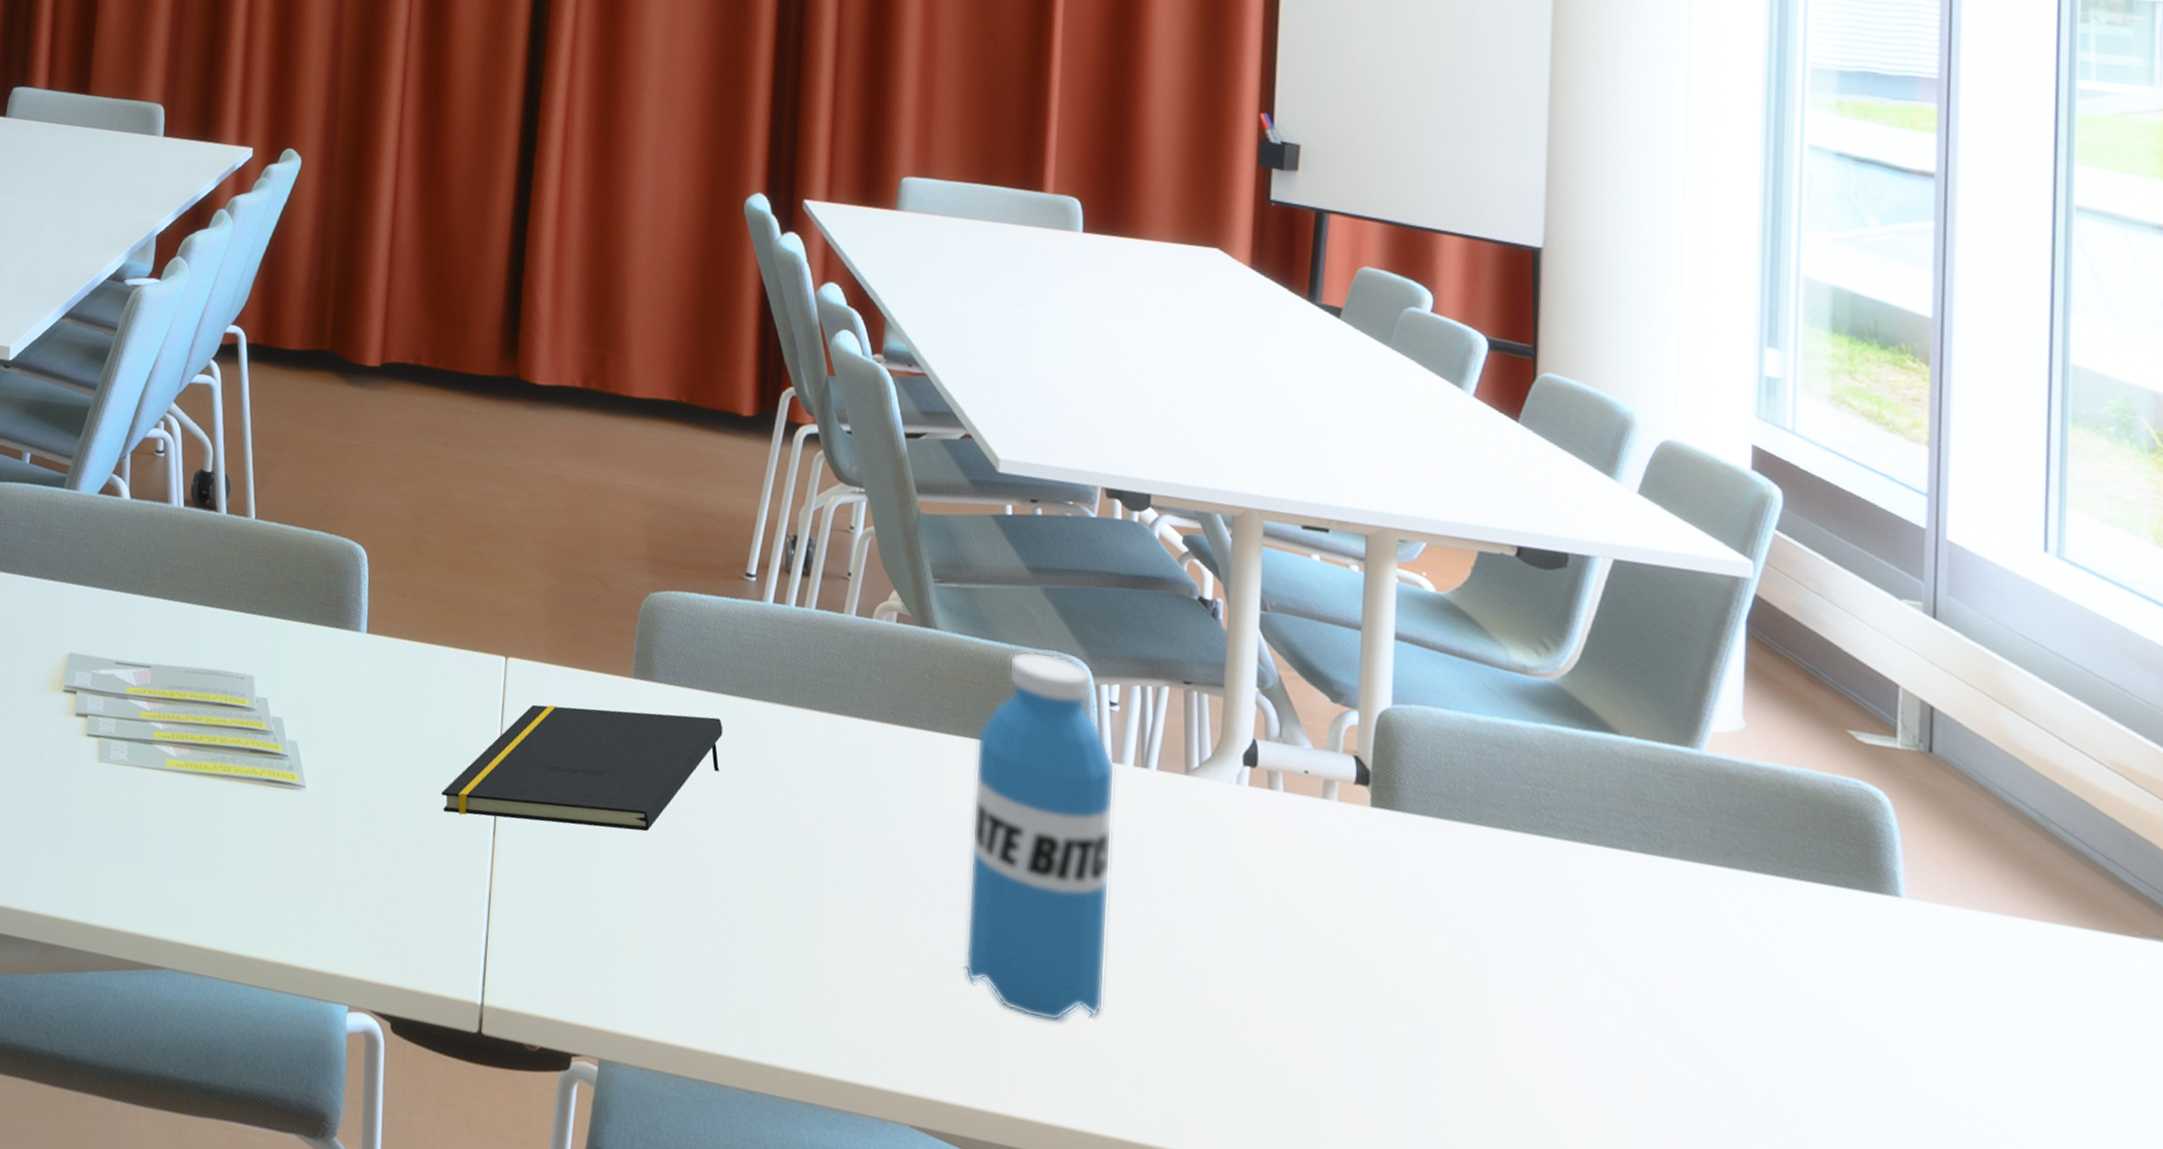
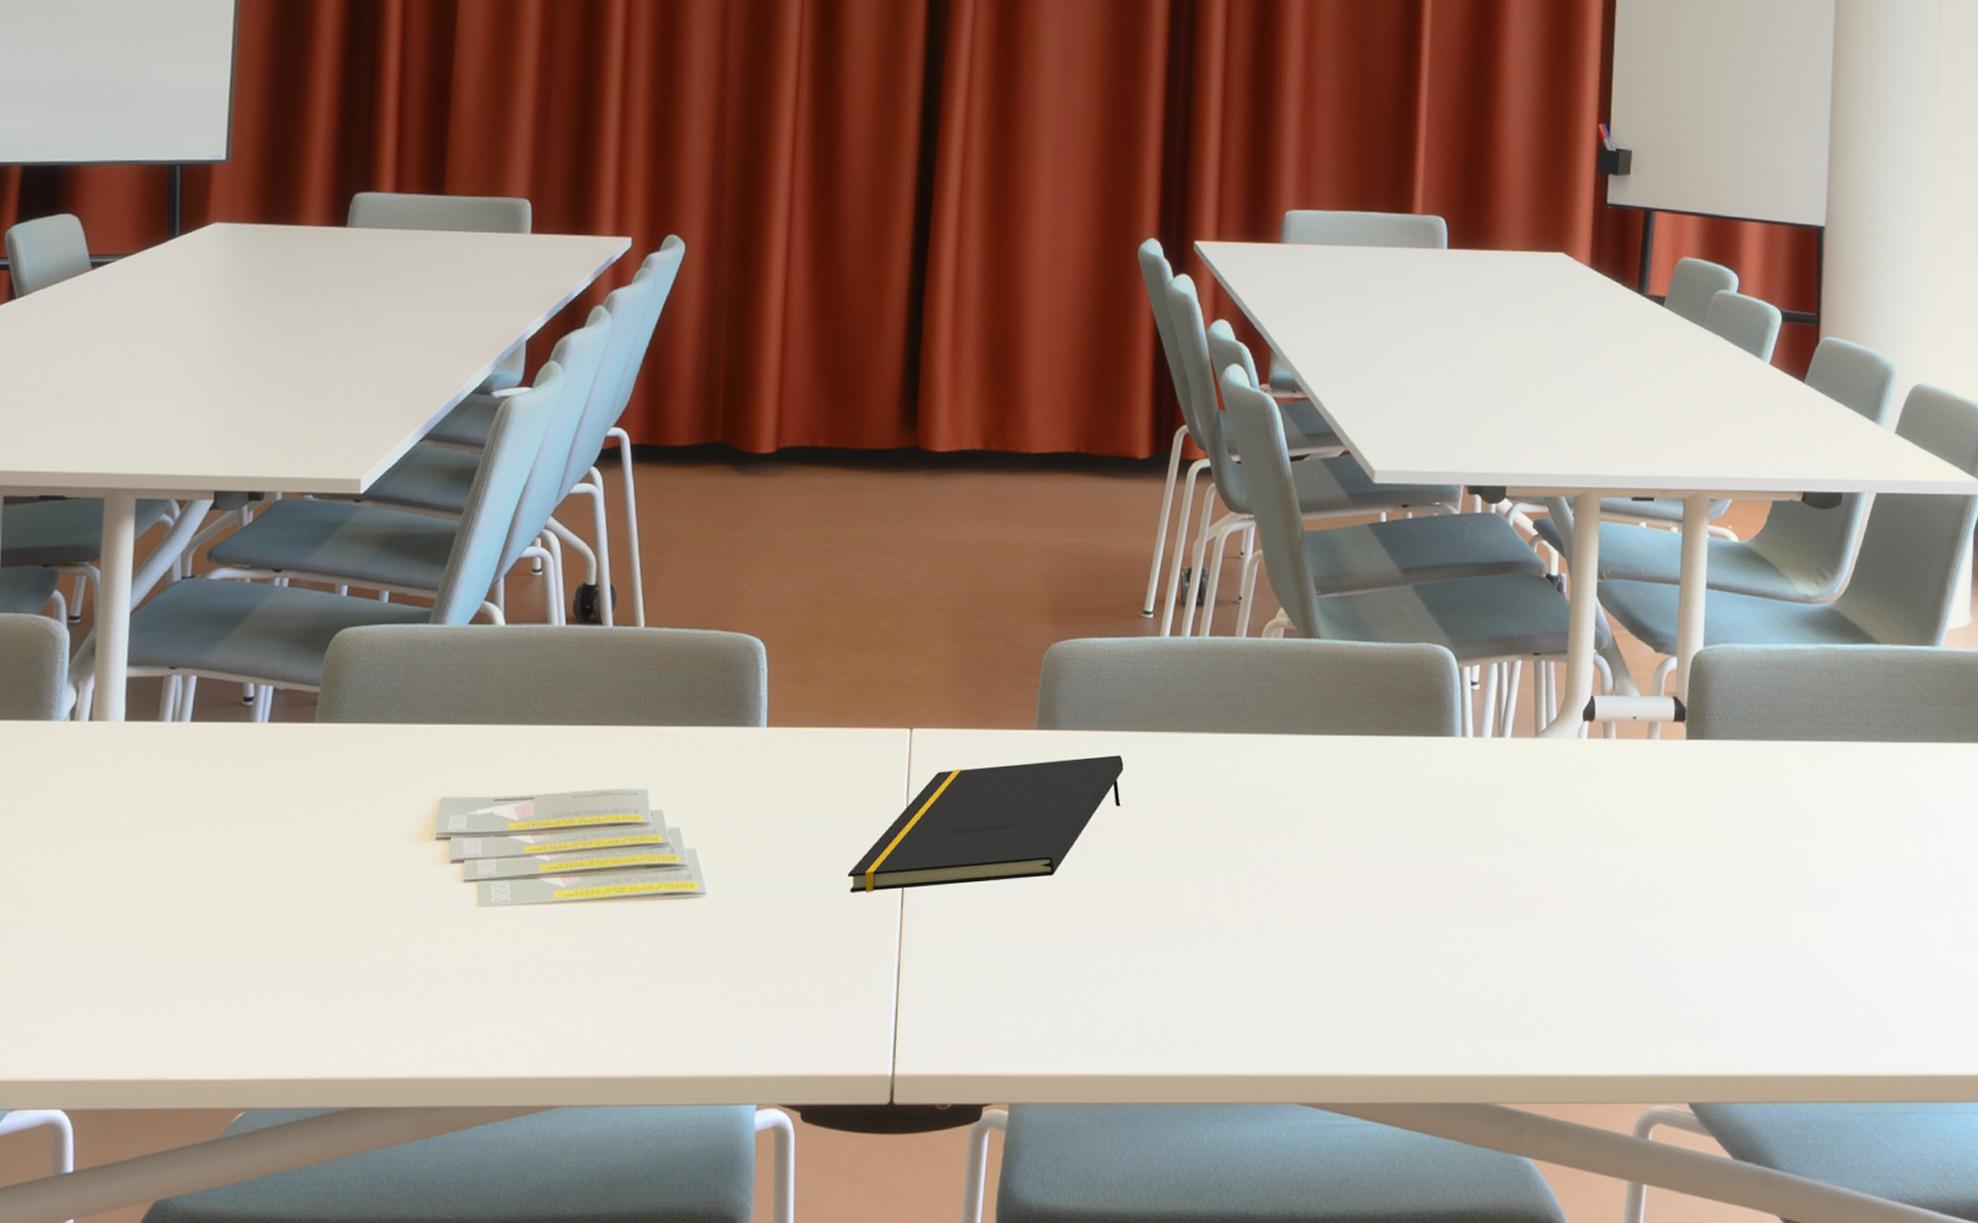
water bottle: present [965,651,1116,1022] -> none [1346,646,1476,982]

